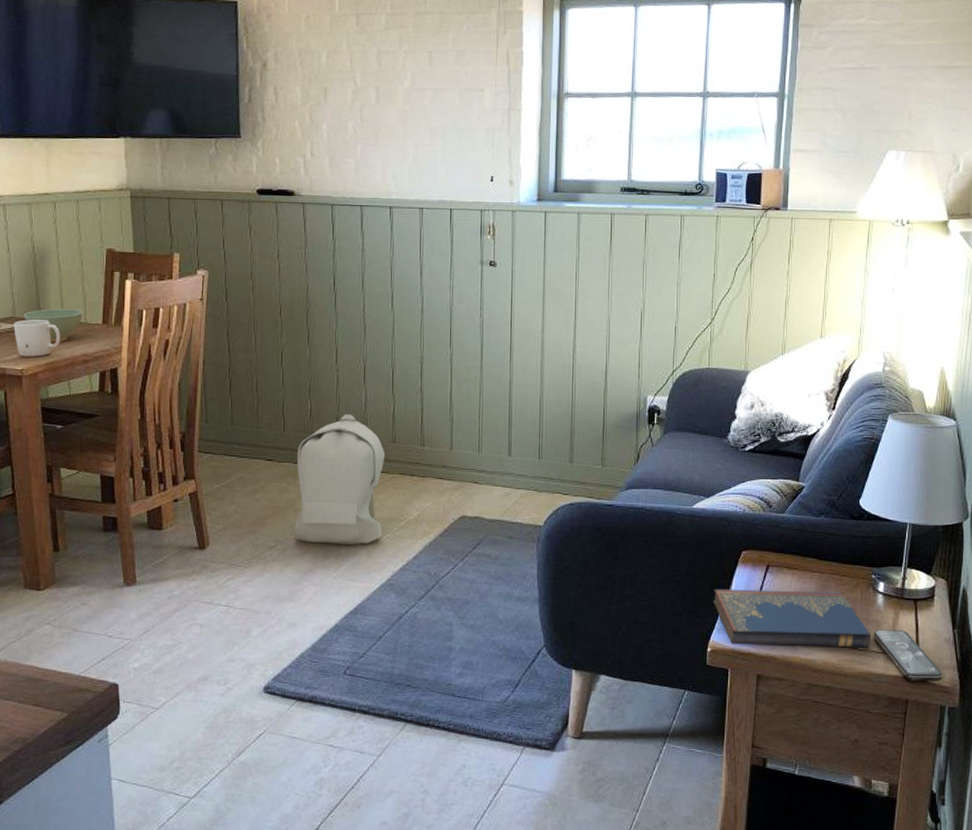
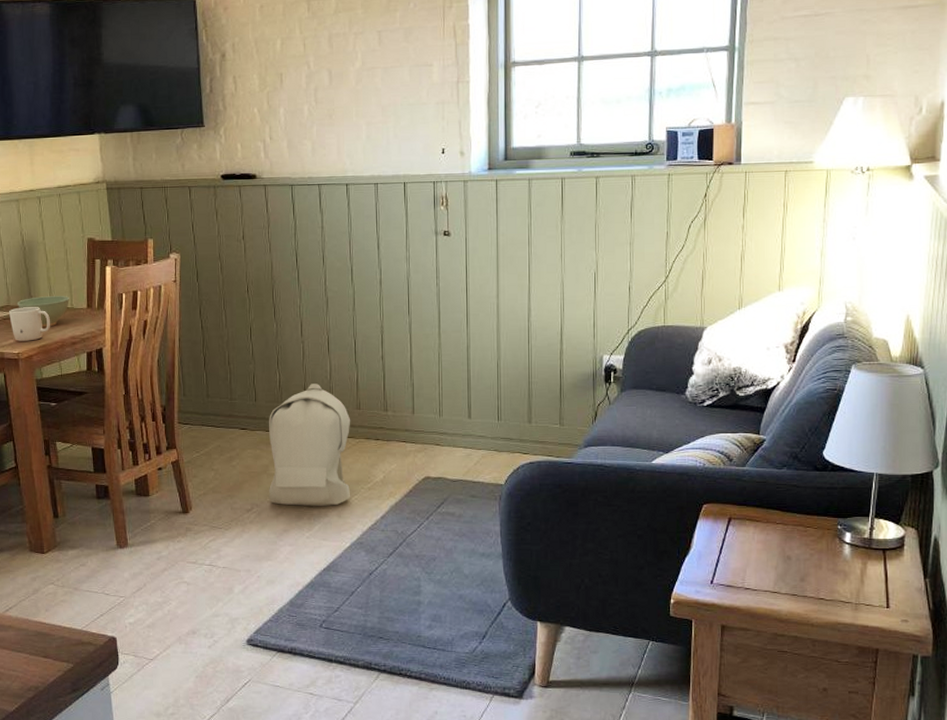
hardcover book: present [712,589,871,648] -> none [674,542,838,598]
mobile phone: present [873,629,943,681] -> none [840,579,915,630]

